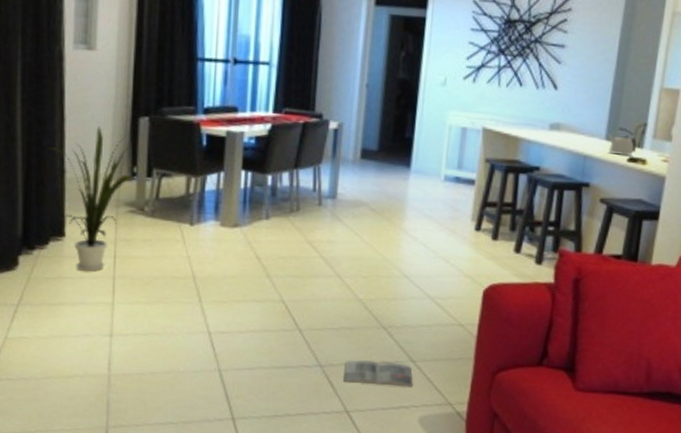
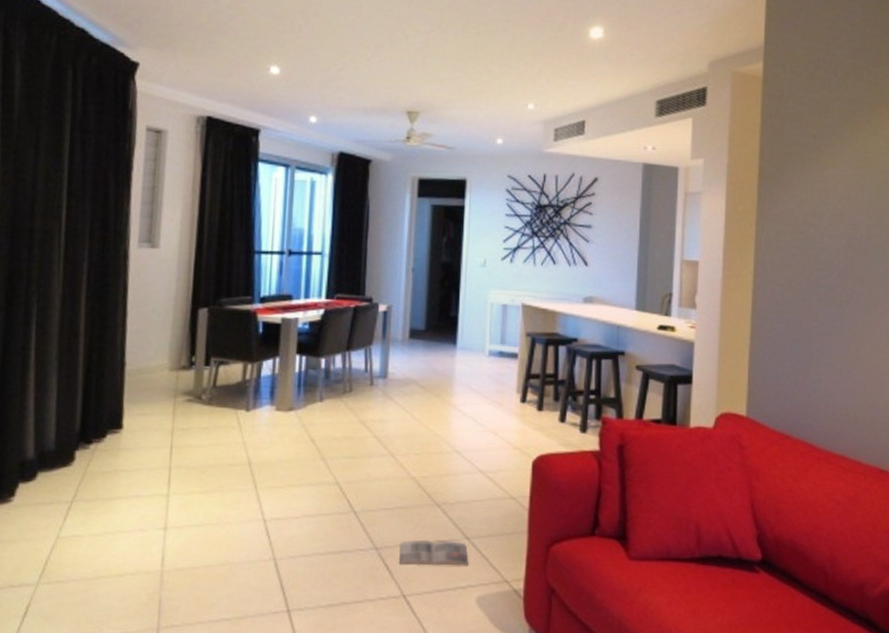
house plant: present [49,127,132,272] -> none [110,319,190,464]
kettle: present [608,127,637,157] -> none [638,297,664,325]

